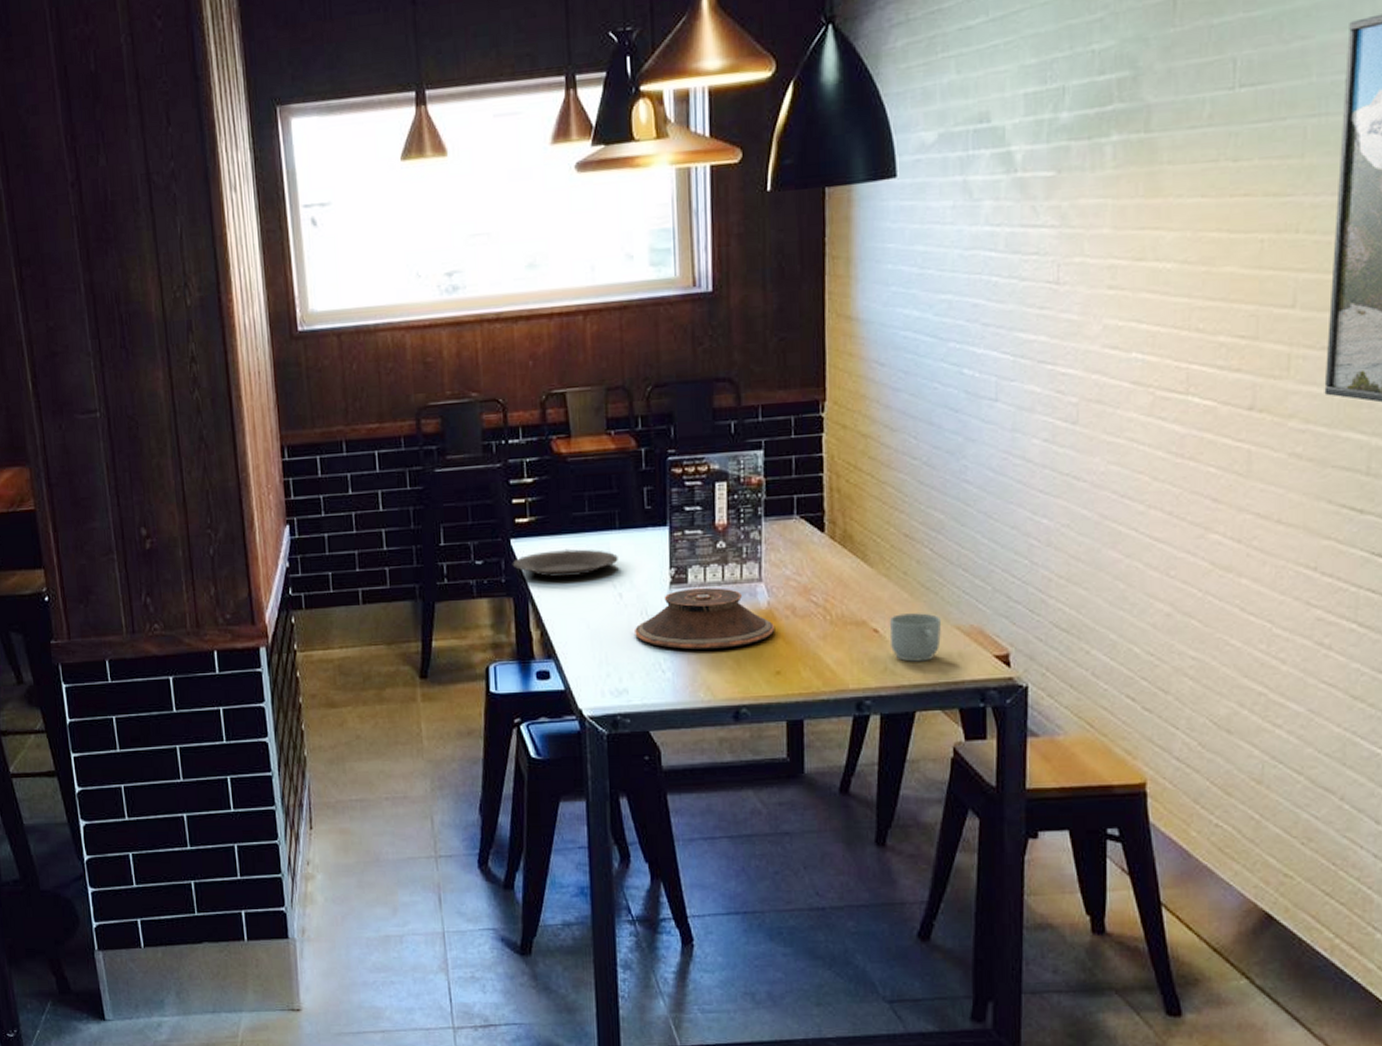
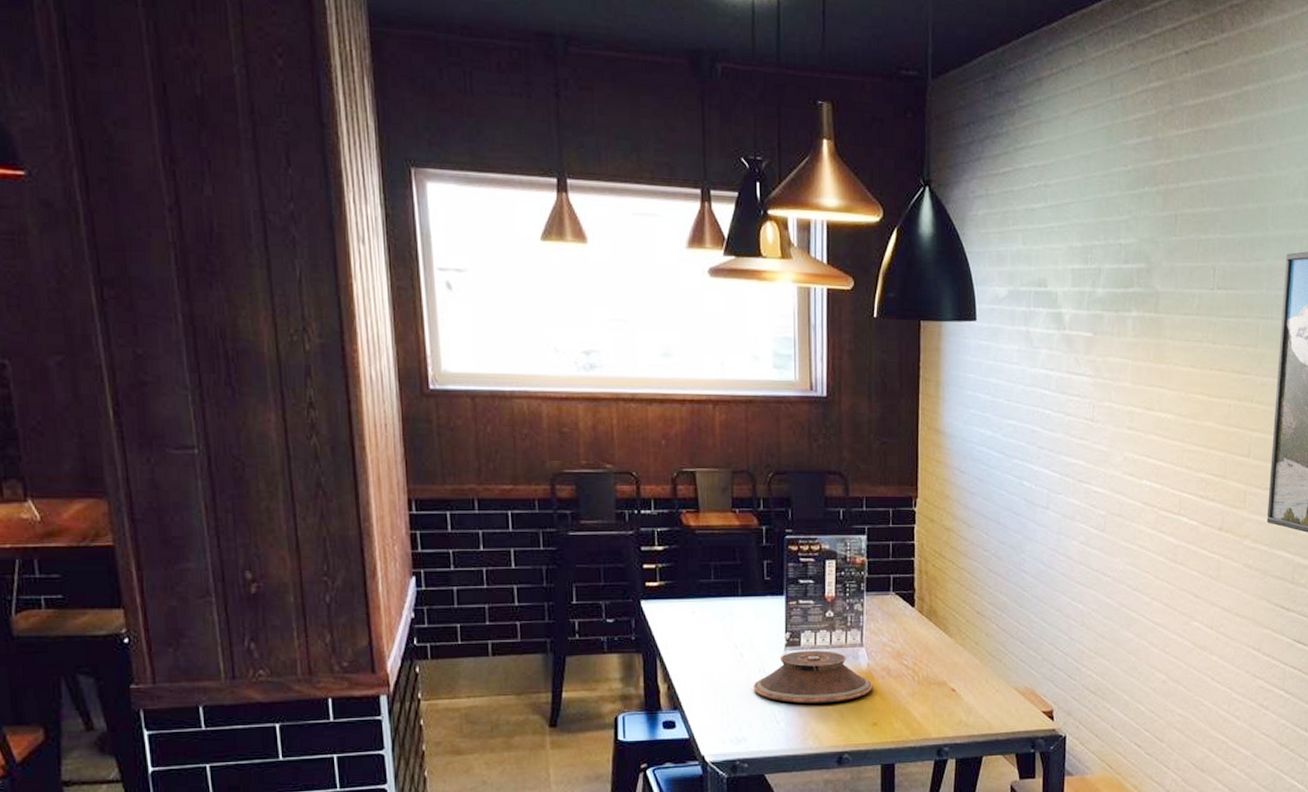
plate: present [512,549,618,578] -> none [642,612,740,638]
mug: present [889,613,942,662] -> none [964,676,1004,716]

